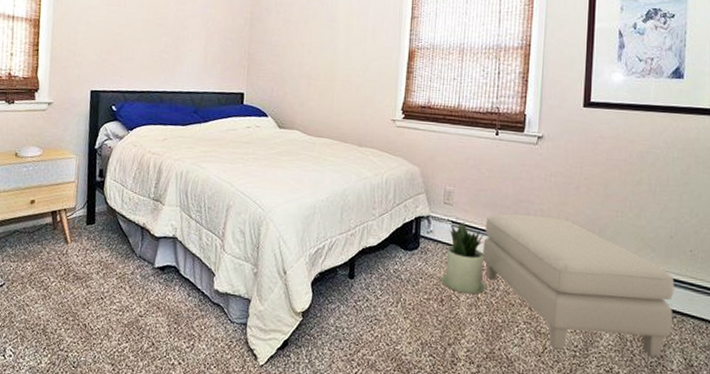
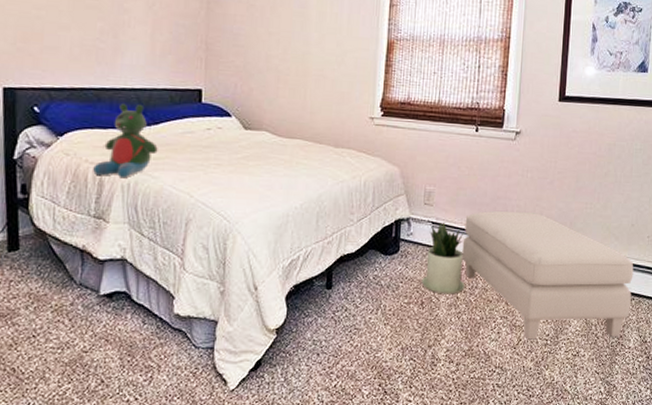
stuffed animal: none [154,104,206,168] -> present [93,104,158,179]

